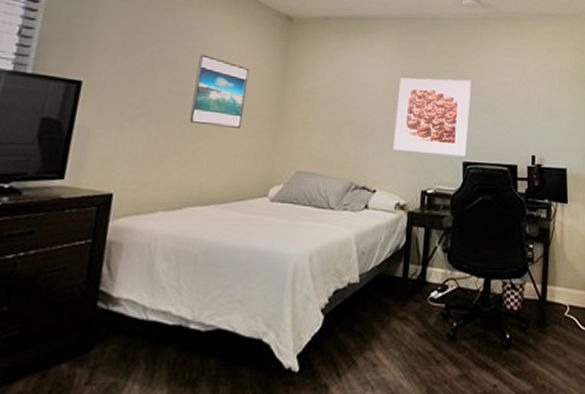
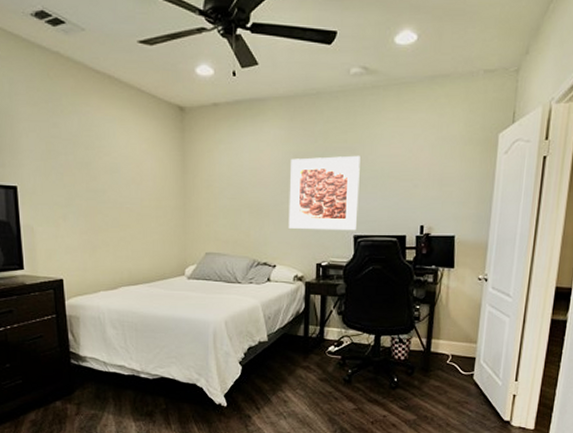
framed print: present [189,54,249,128] -> none [108,152,153,218]

